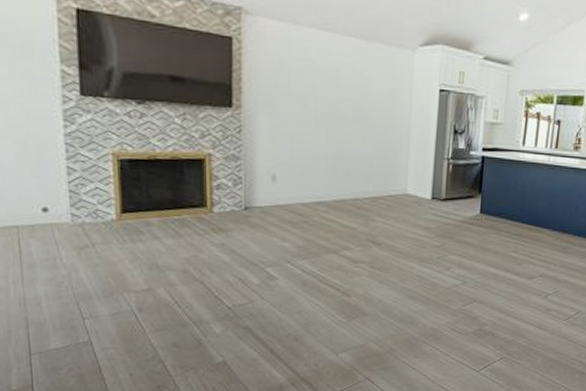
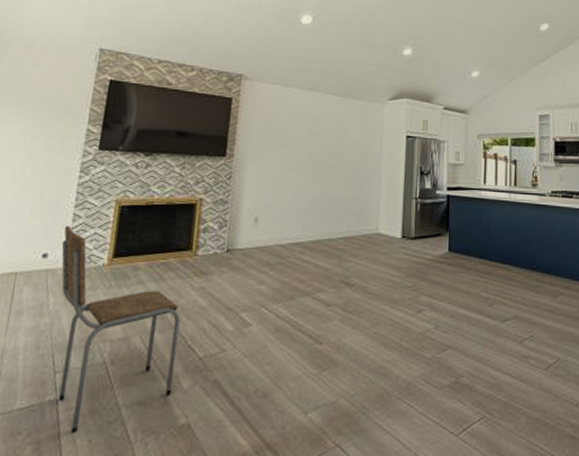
dining chair: none [59,180,204,368] -> present [58,226,180,433]

